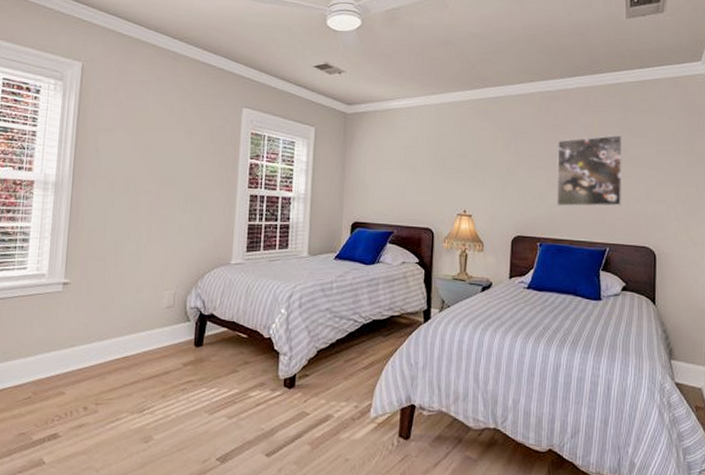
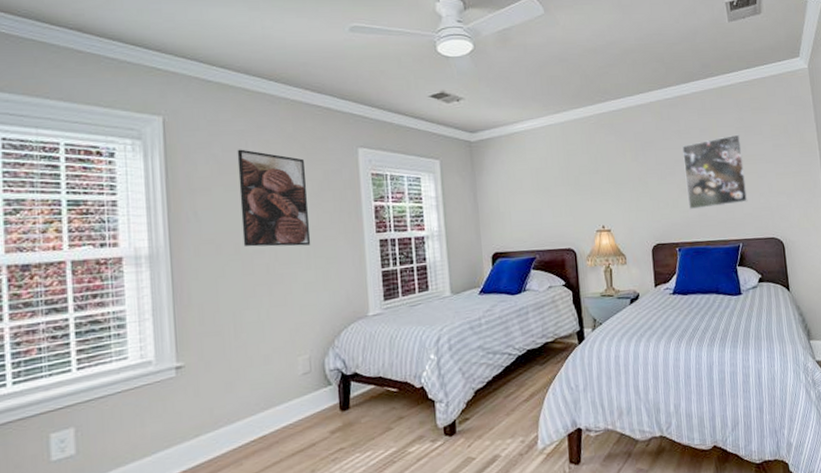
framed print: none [132,98,195,192] -> present [237,149,311,247]

